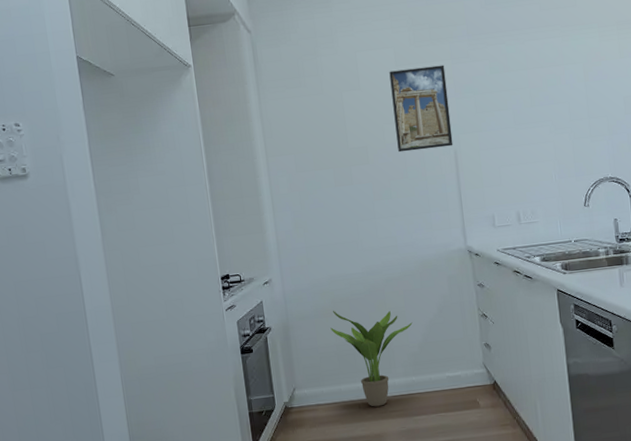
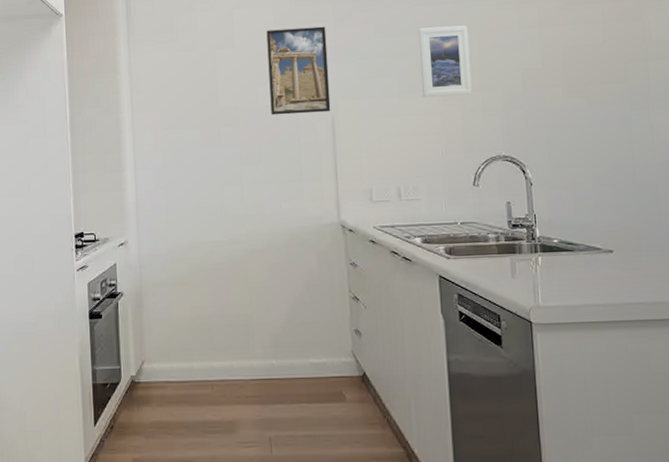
potted plant: present [330,310,413,407] -> none [186,279,276,390]
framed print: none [530,57,580,128] -> present [419,25,472,98]

